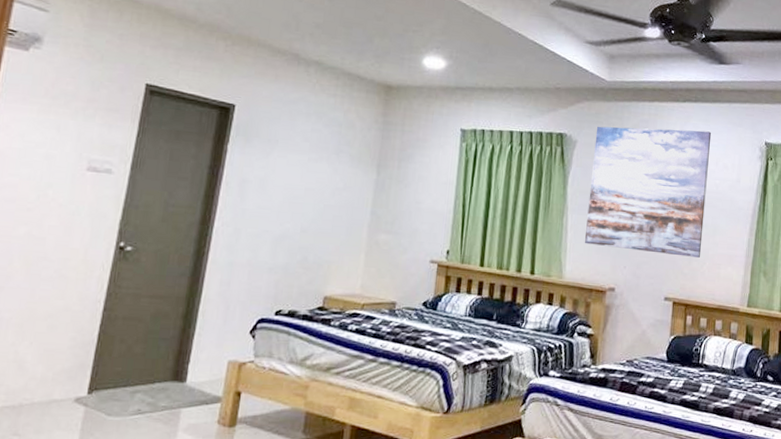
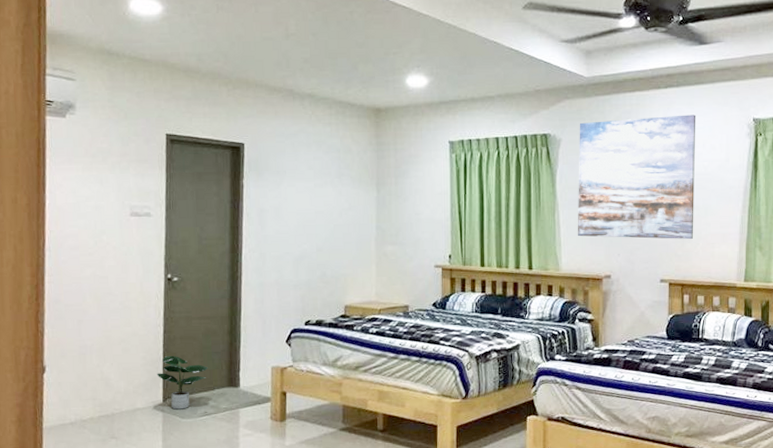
potted plant: none [85,338,151,405] -> present [156,355,208,410]

